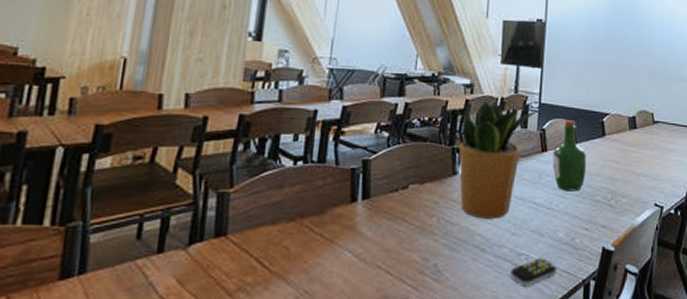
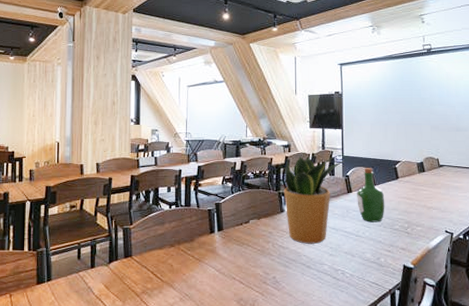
remote control: present [510,257,557,286] -> none [331,272,367,294]

